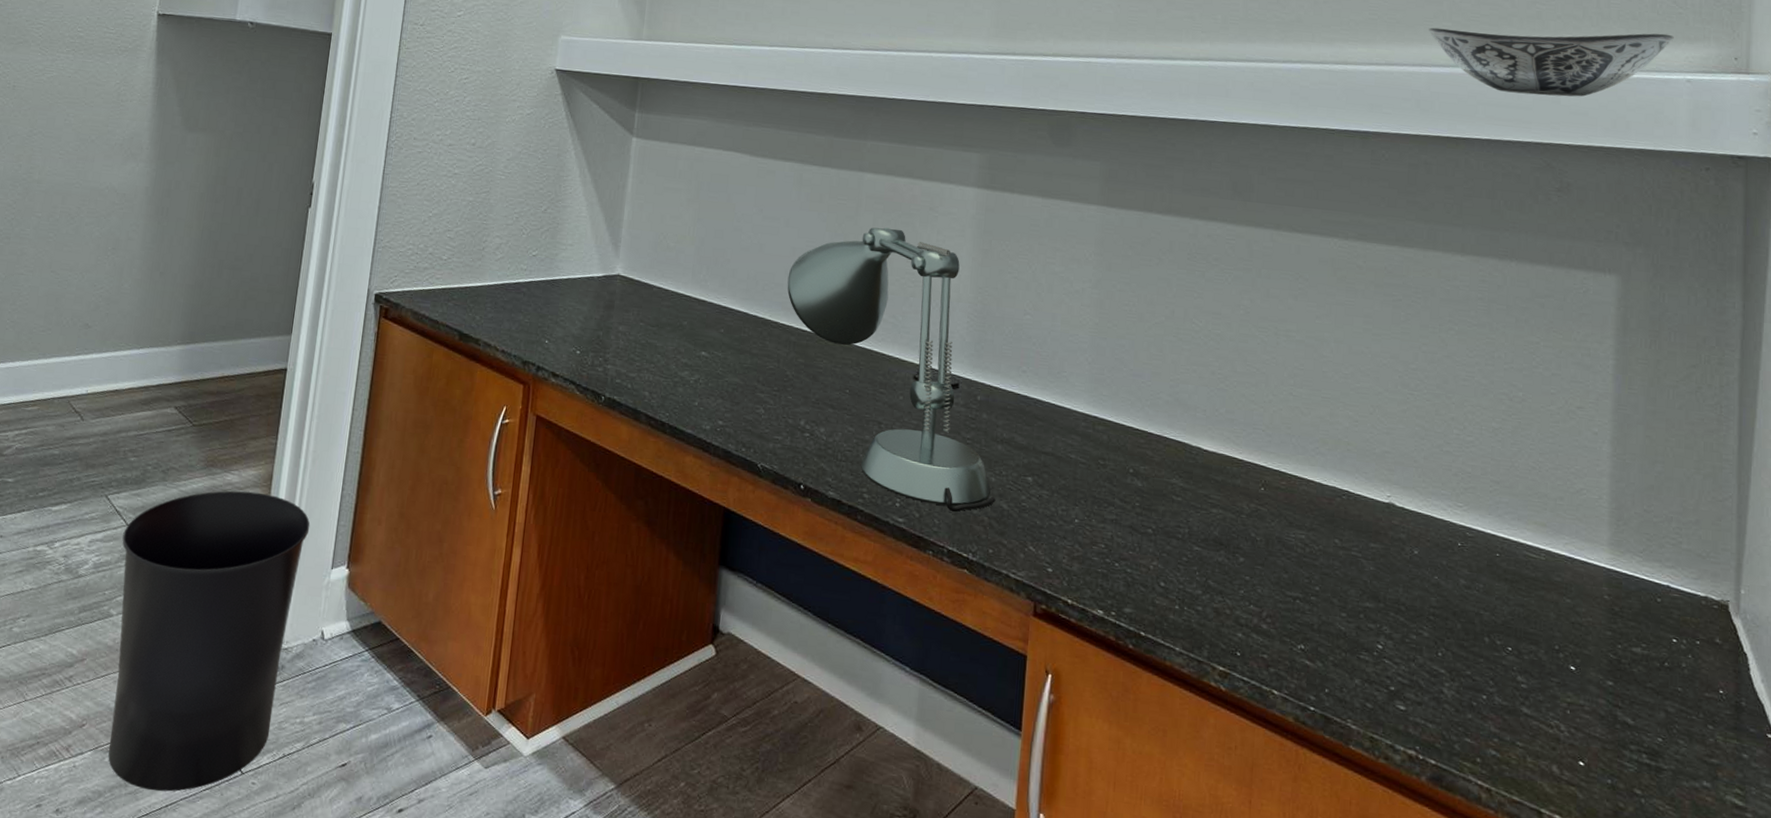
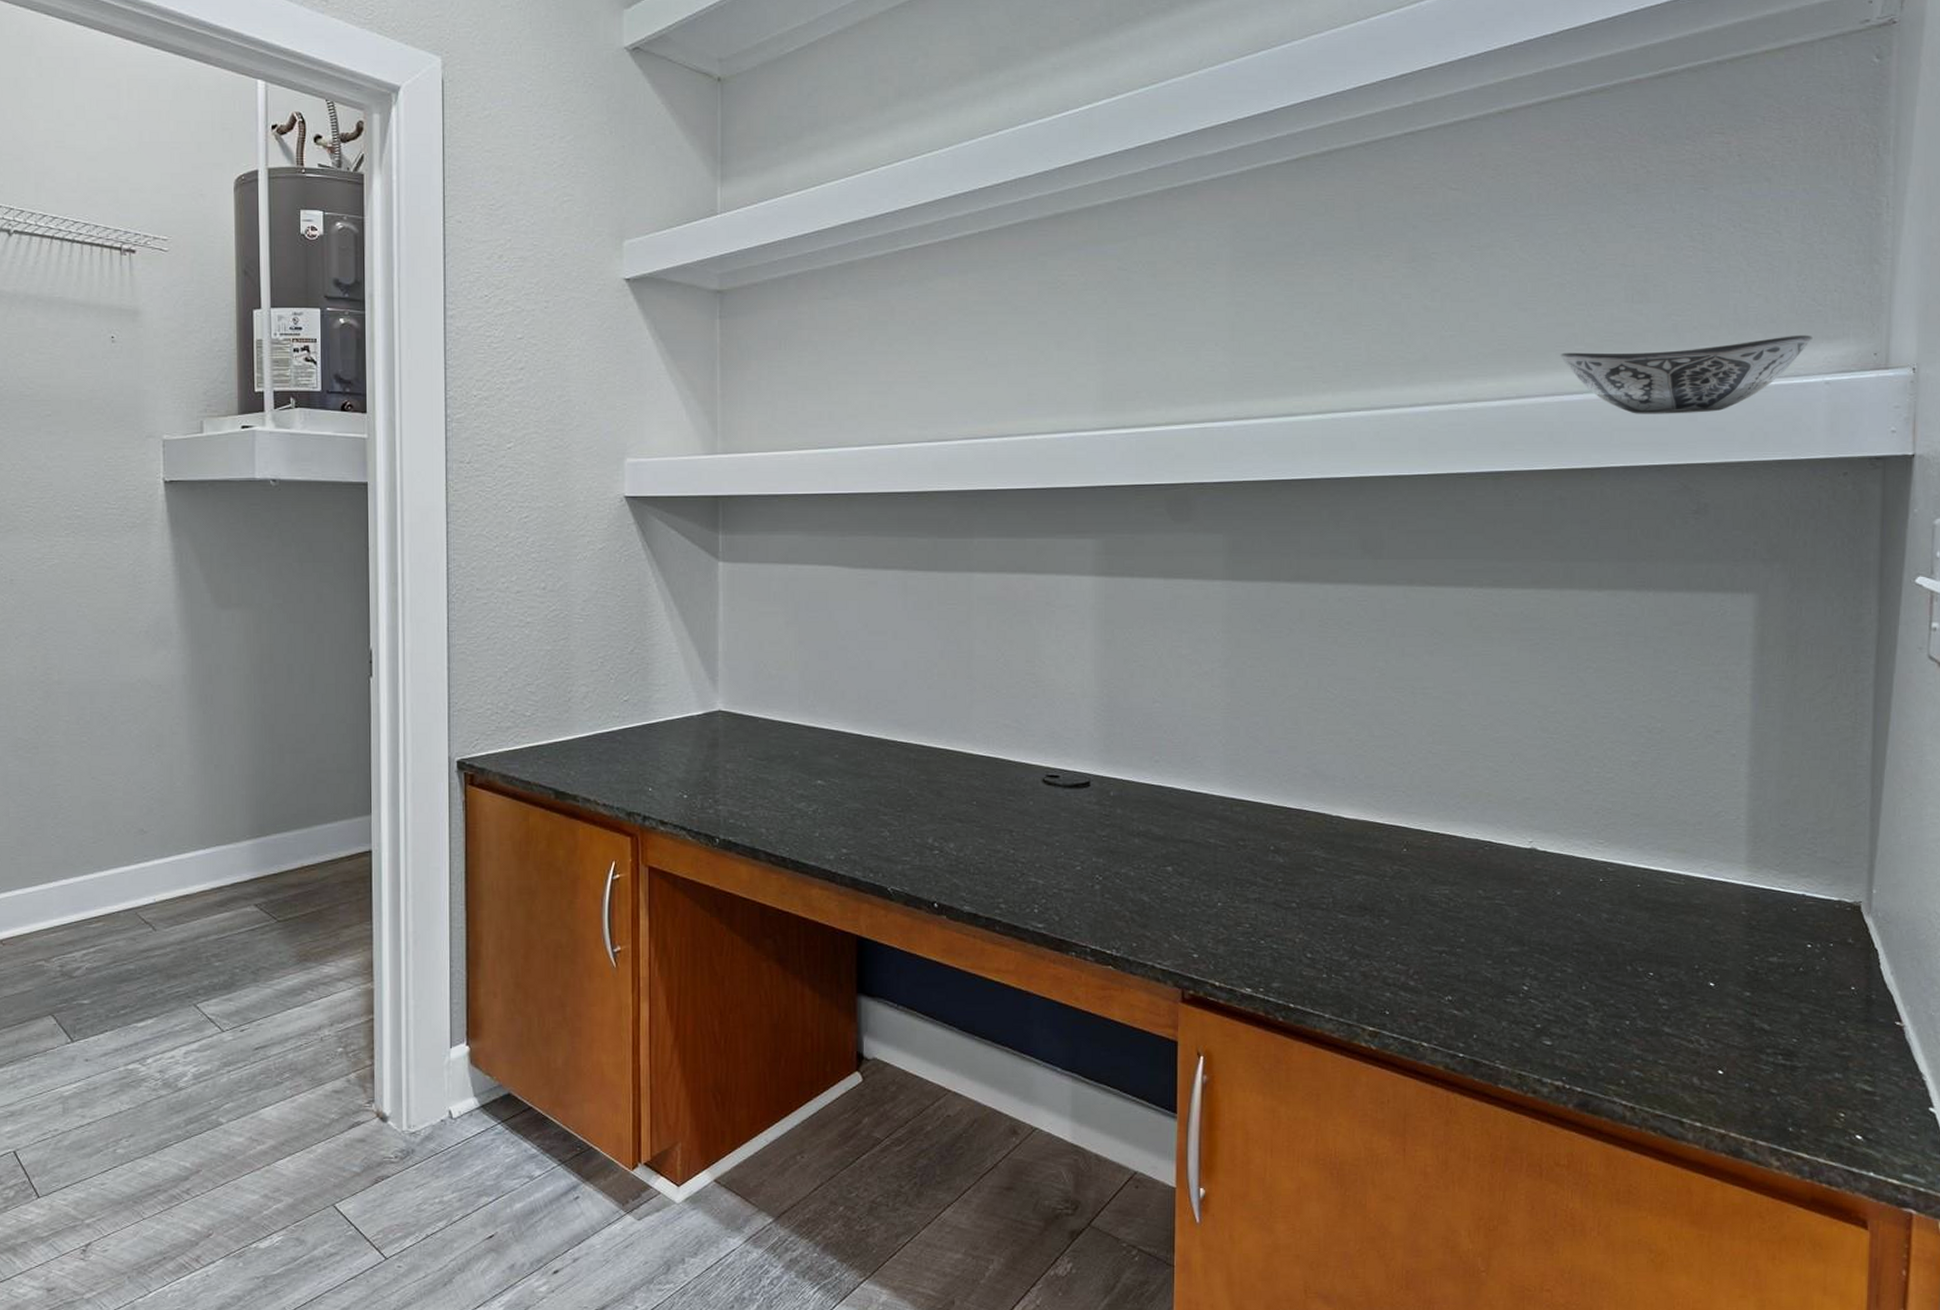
waste bin: present [108,490,310,792] -> none [220,981,421,1287]
desk lamp: present [787,227,996,512] -> none [901,629,1136,910]

